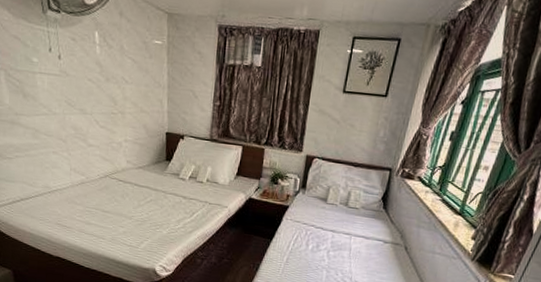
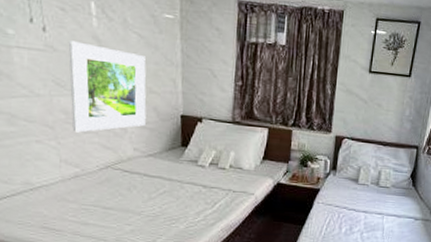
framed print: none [77,66,138,146] -> present [68,40,146,133]

